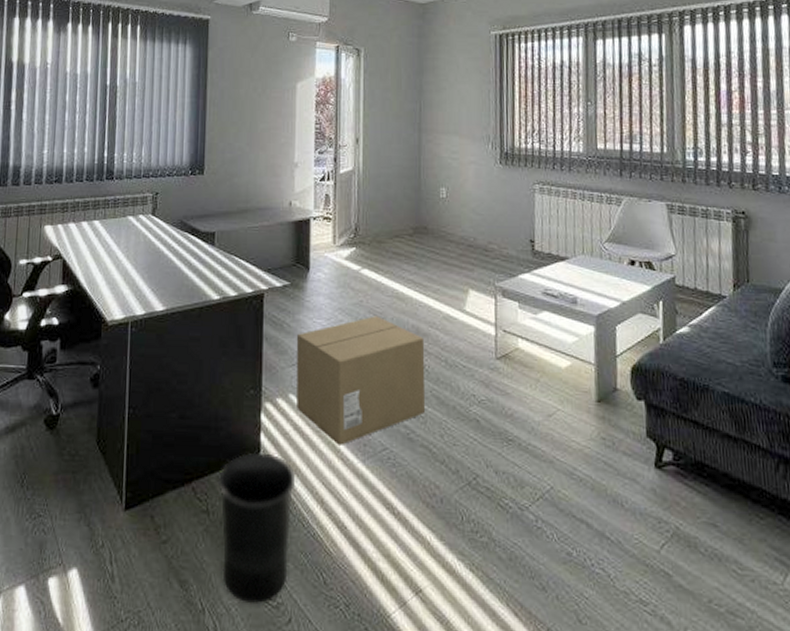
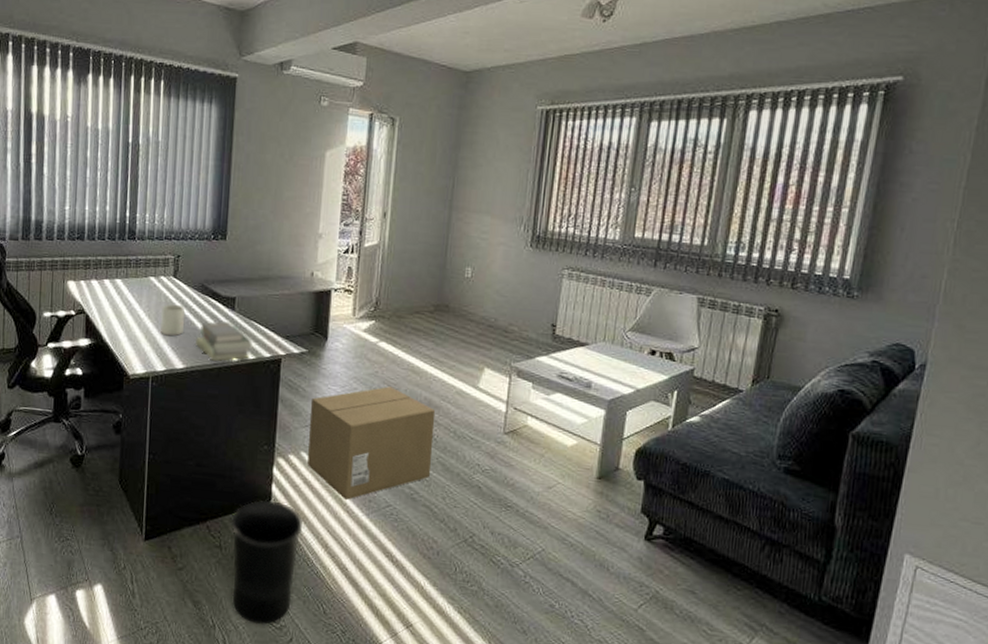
mug: none [139,243,165,277] -> present [160,304,186,336]
books: none [176,257,234,302] -> present [196,320,253,362]

